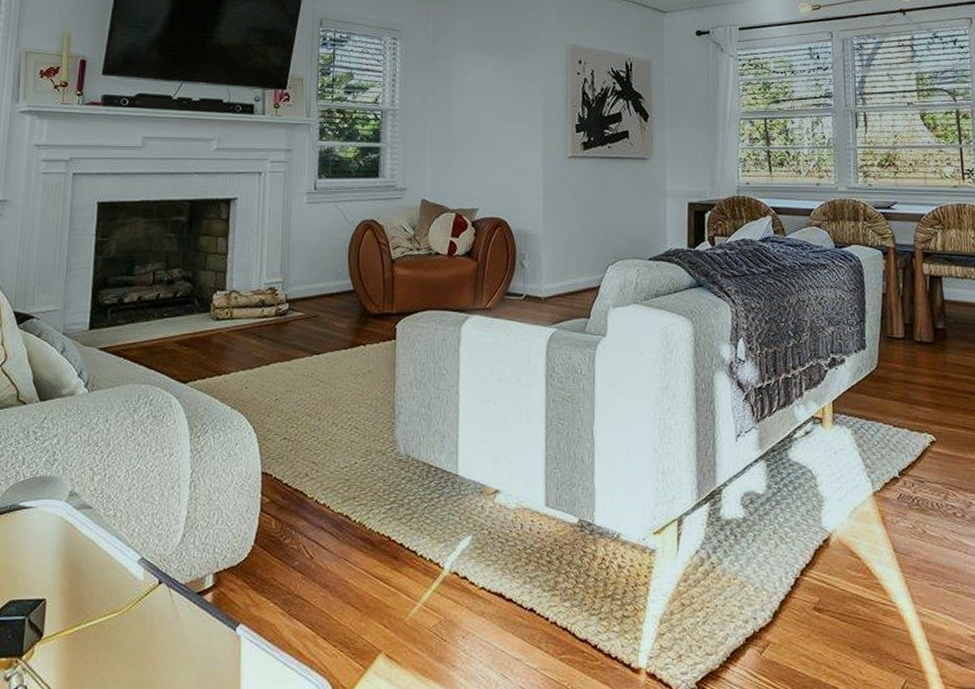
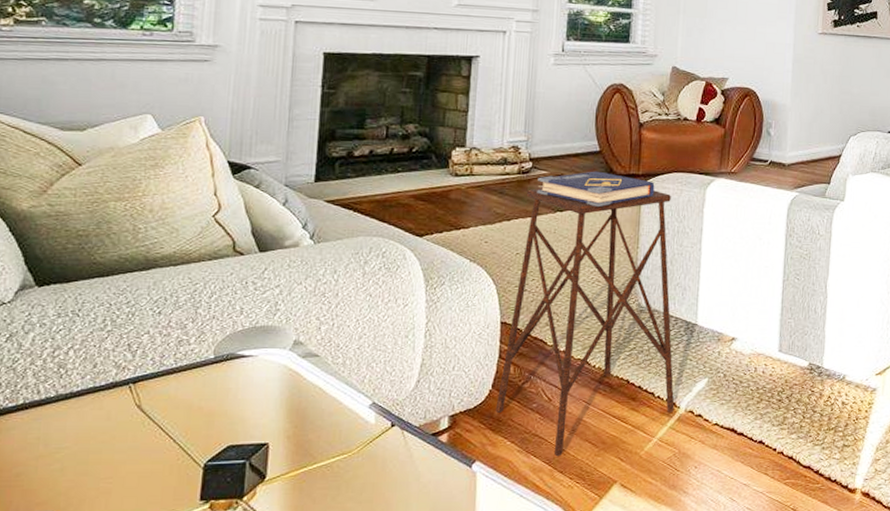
side table: none [258,330,438,621] -> present [495,188,675,457]
book: none [294,311,409,350] -> present [537,171,655,208]

